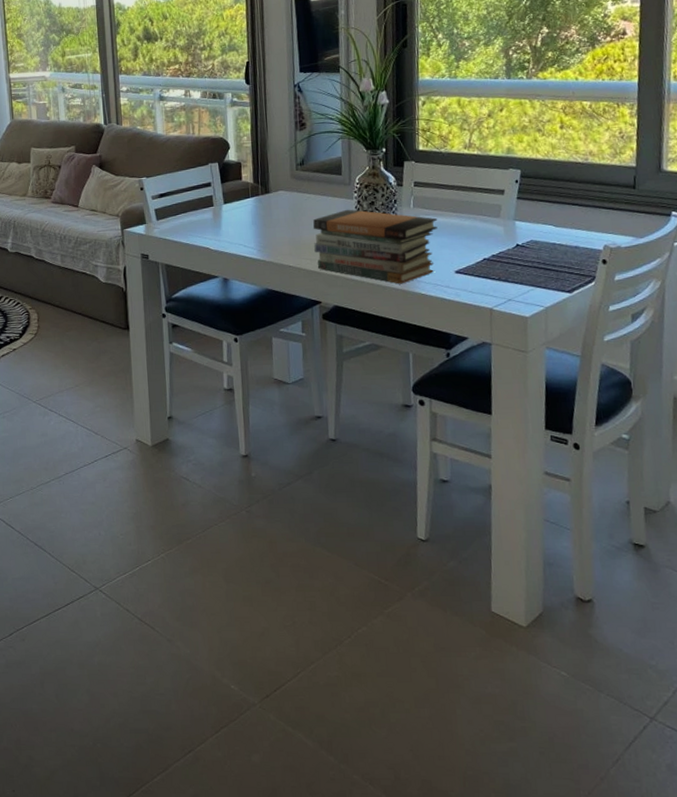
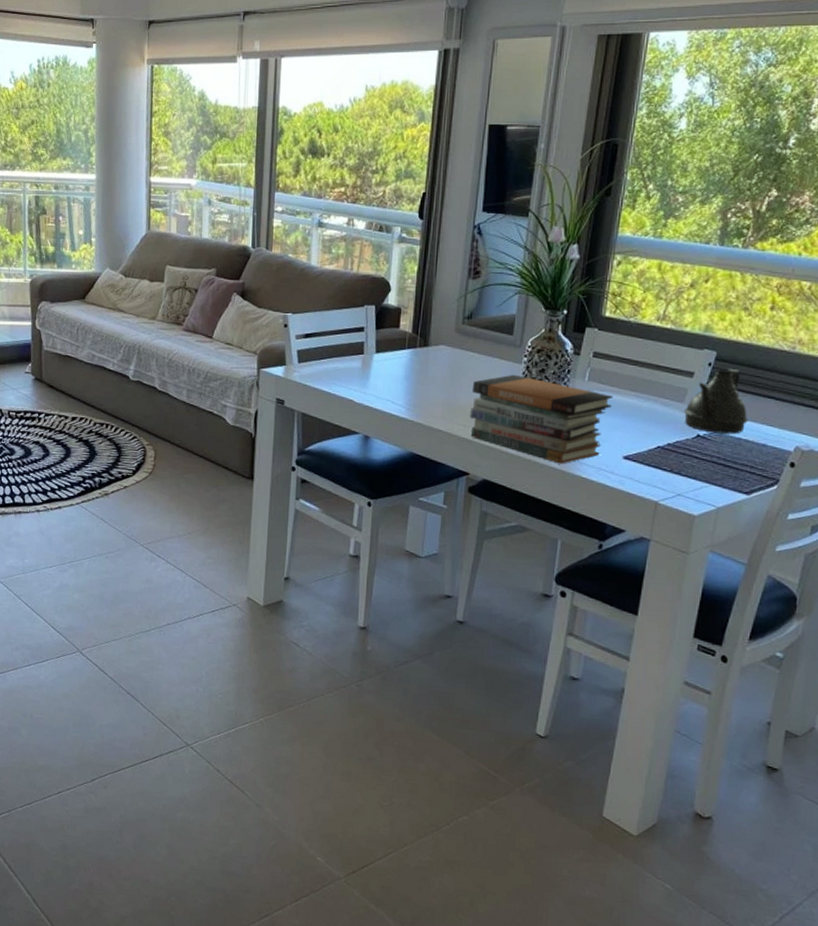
teapot: none [500,183,559,242] -> present [683,368,748,434]

